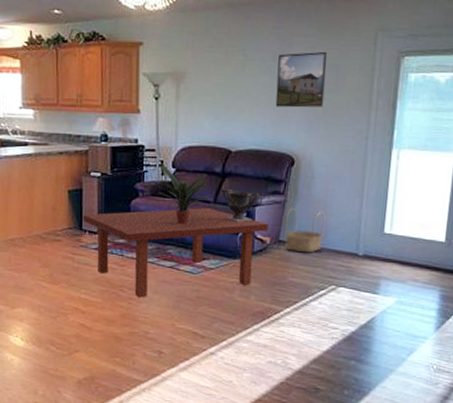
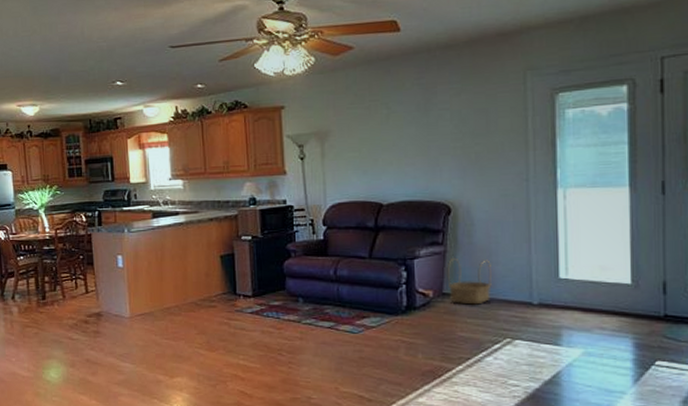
coffee table: present [83,207,269,298] -> none [236,263,431,362]
potted plant: present [158,165,211,225] -> none [309,224,366,283]
decorative urn: present [221,189,260,222] -> none [375,243,417,276]
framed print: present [275,51,328,108] -> none [423,96,476,156]

